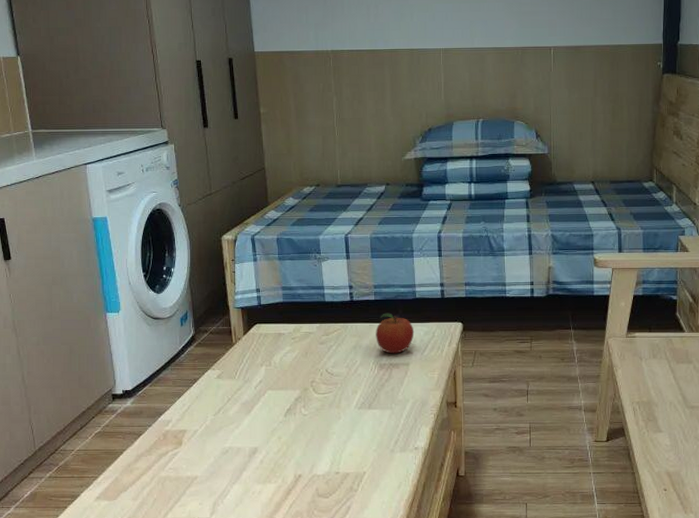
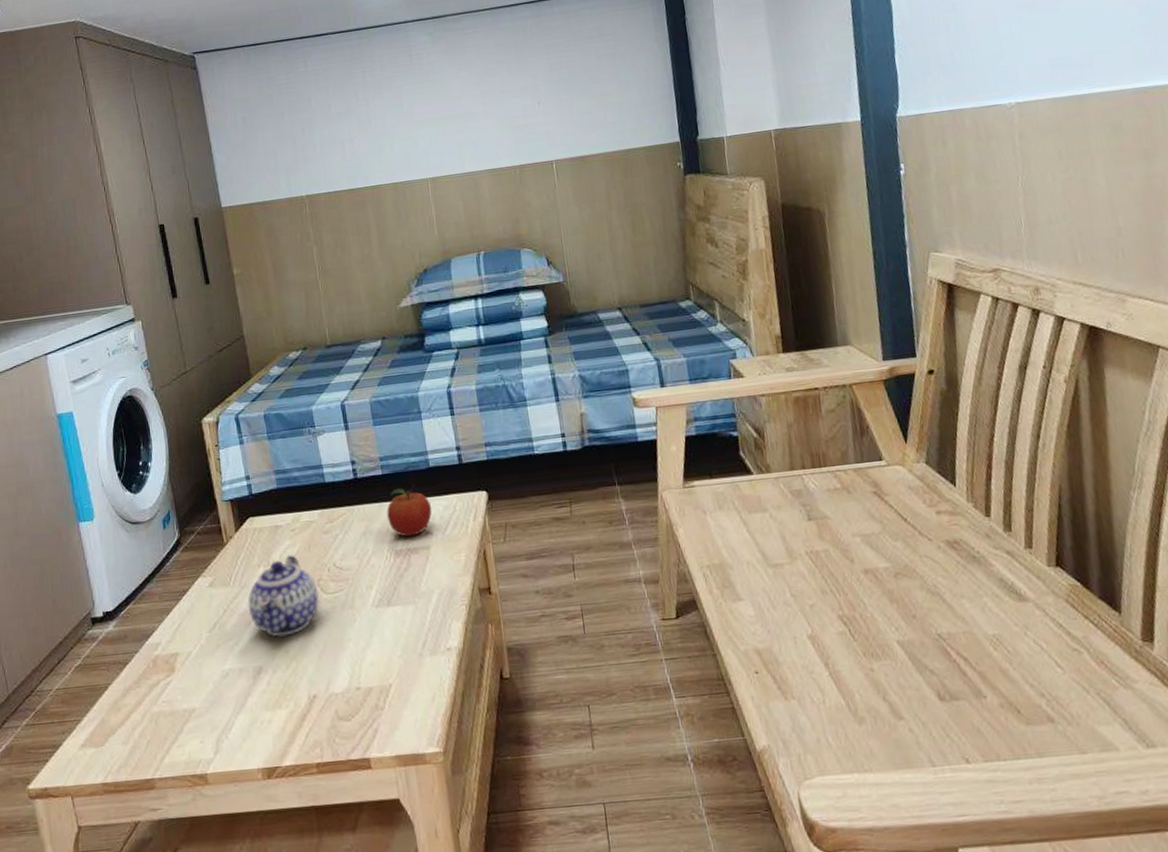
teapot: none [249,358,311,425] -> present [247,554,319,637]

